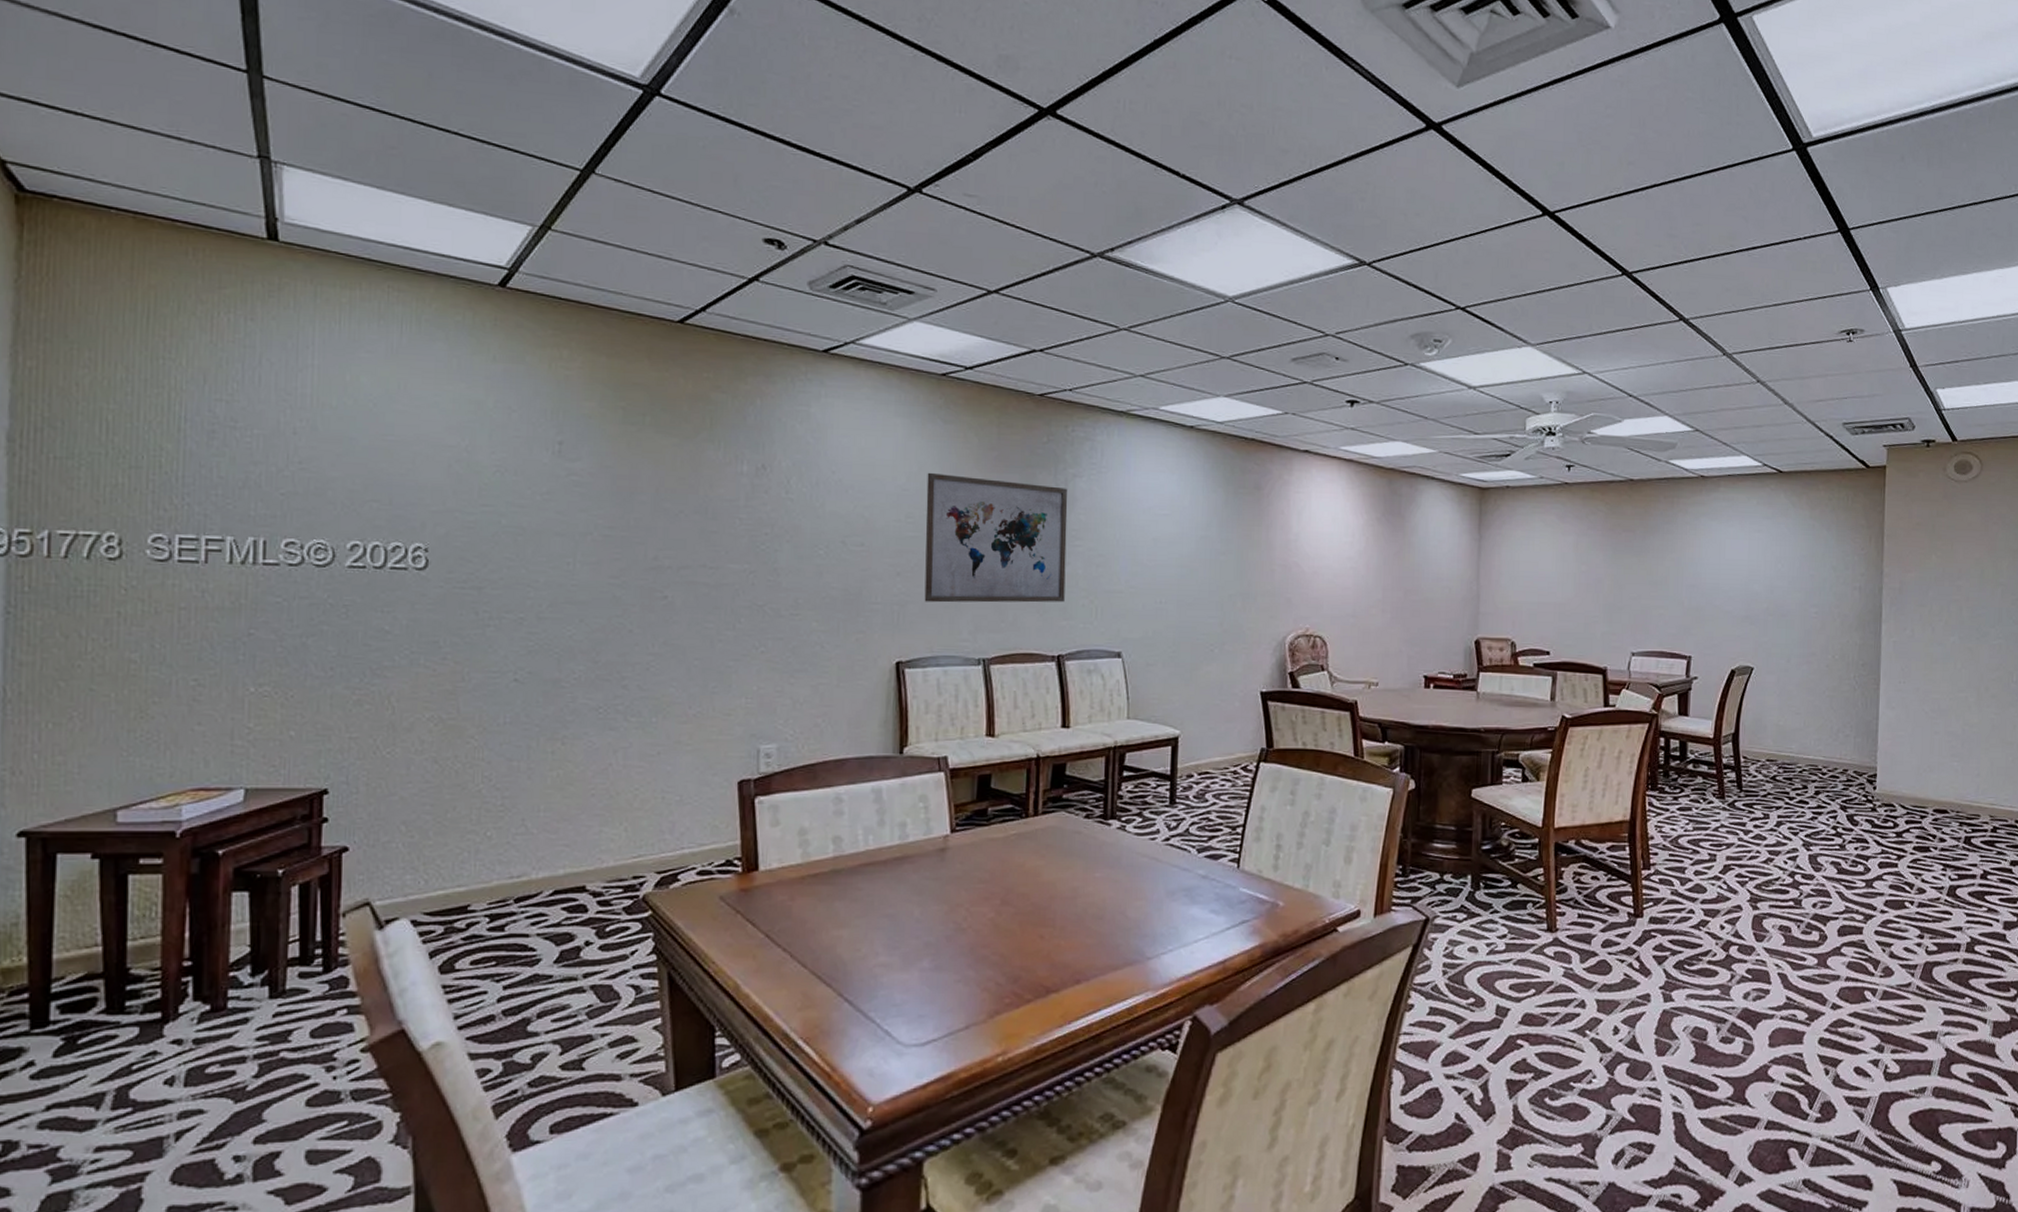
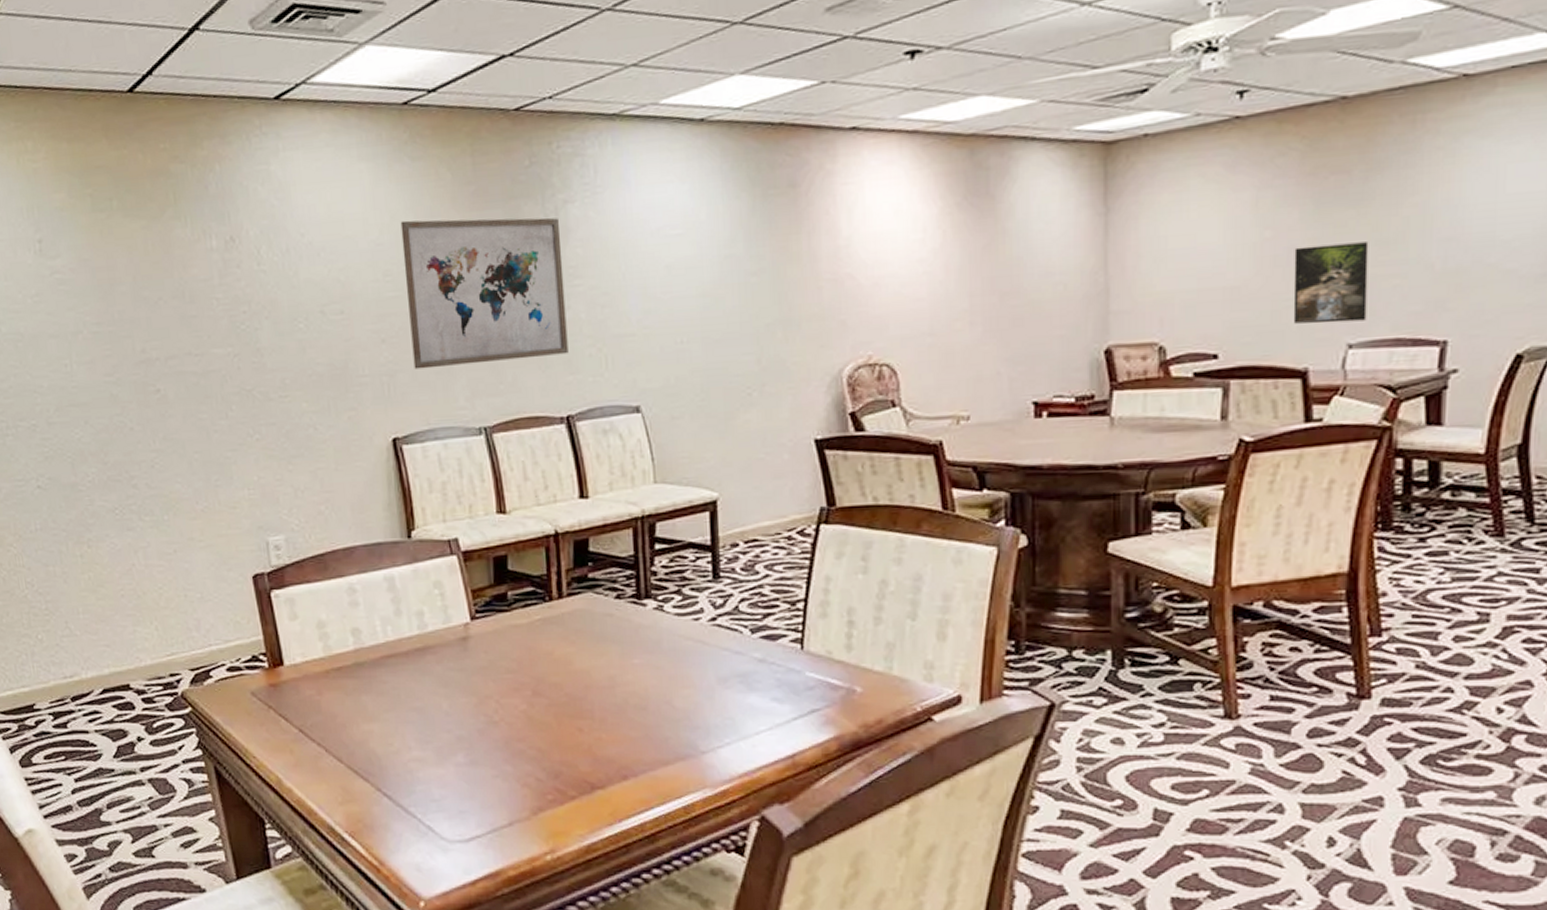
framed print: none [1598,580,1645,637] -> present [1293,242,1369,324]

